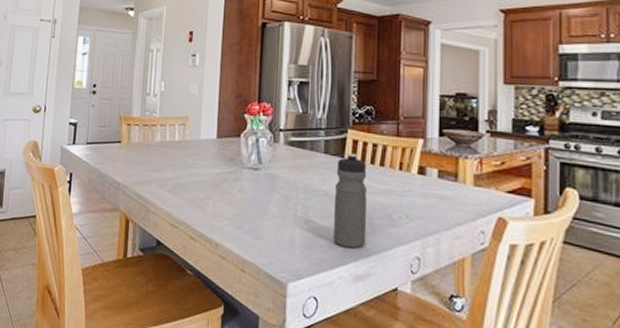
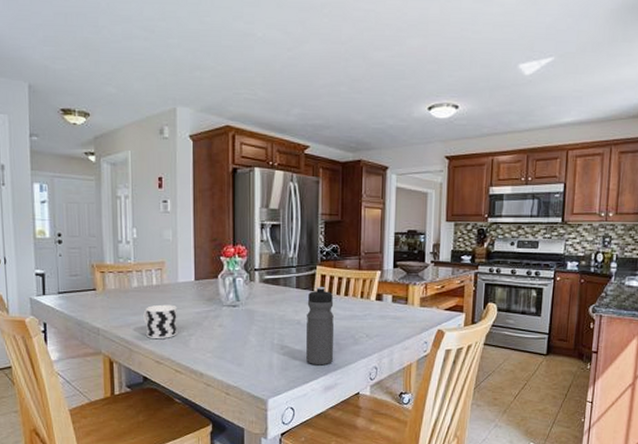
cup: none [163,162,197,200] -> present [143,304,177,339]

